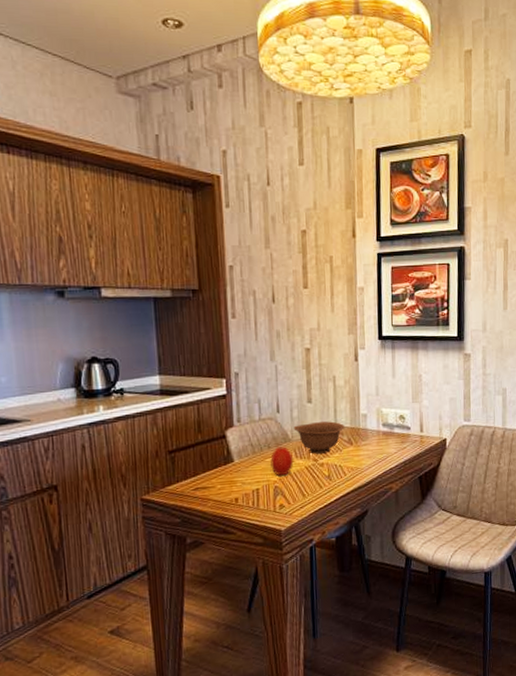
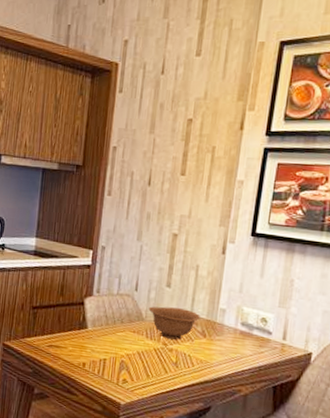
apple: present [270,445,294,476] -> none [121,323,144,353]

